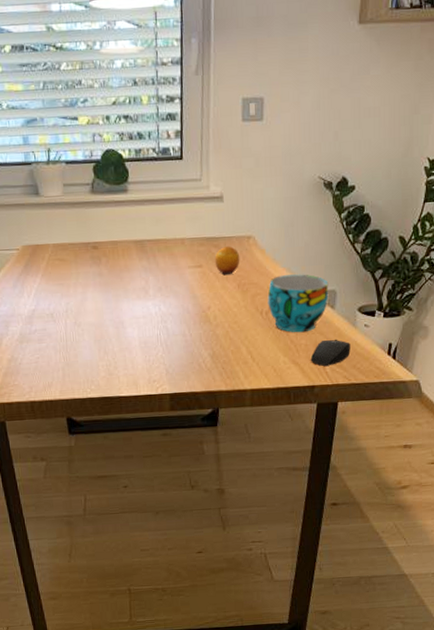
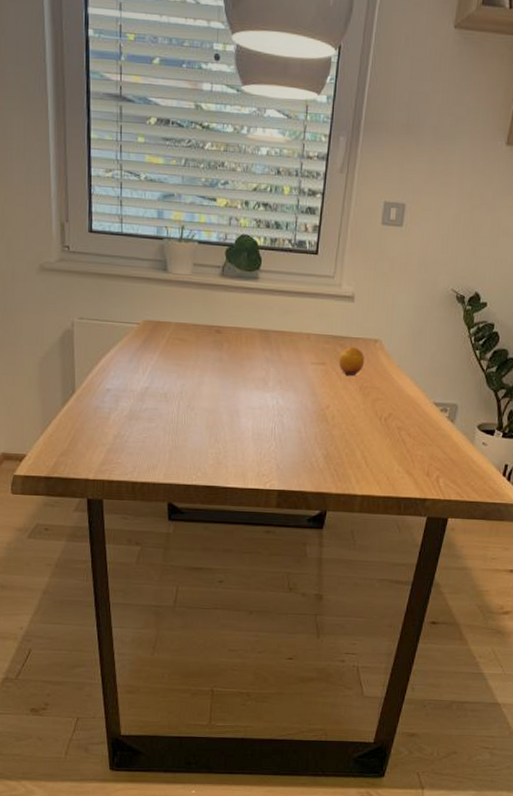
cup: present [267,274,329,333] -> none [387,383,451,443]
mouse: present [310,339,350,366] -> none [425,453,467,480]

